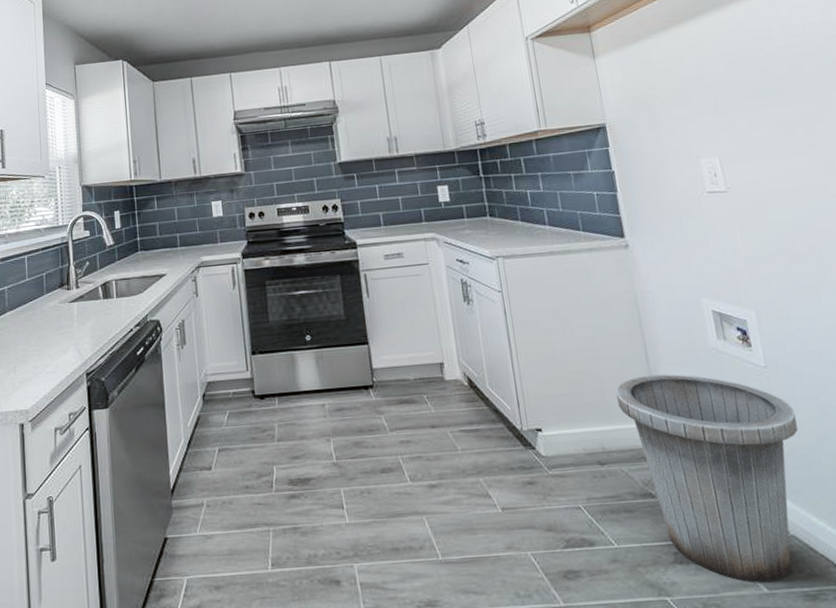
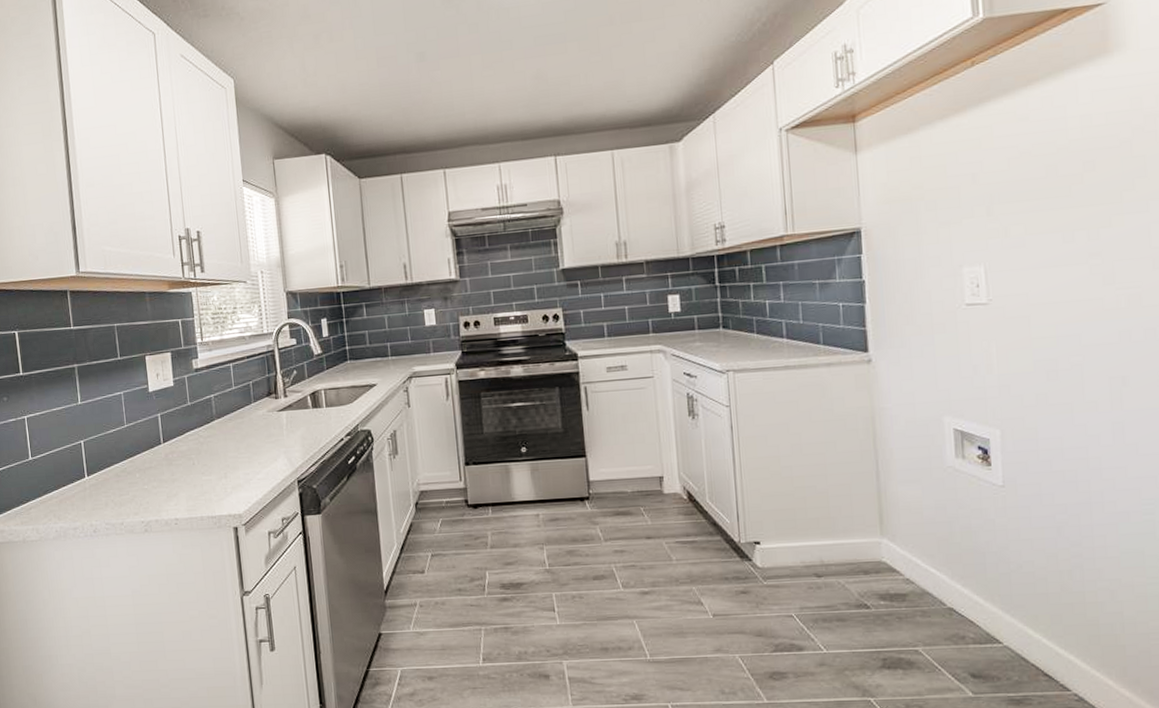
trash can: present [615,374,798,583] -> none [841,491,1028,688]

